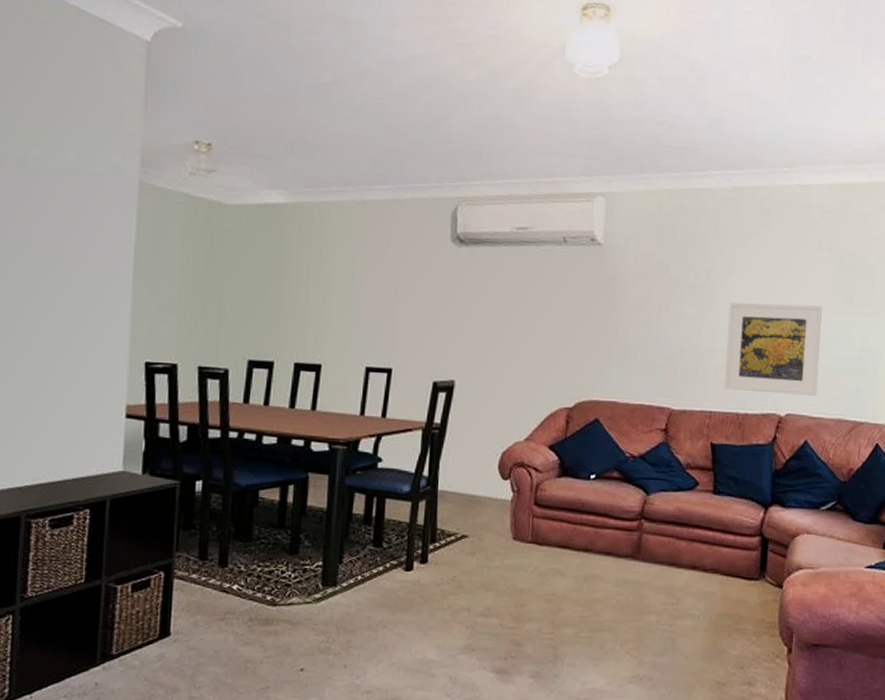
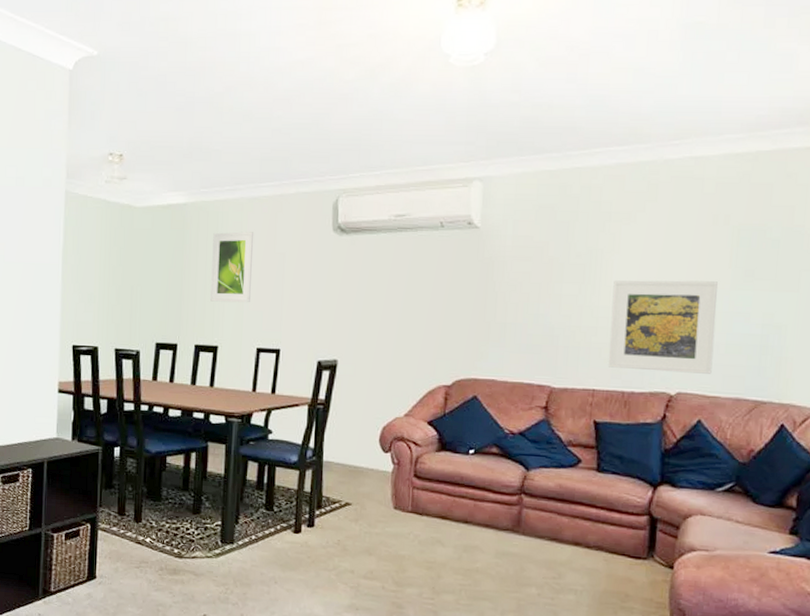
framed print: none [313,237,365,317] -> present [210,231,254,303]

